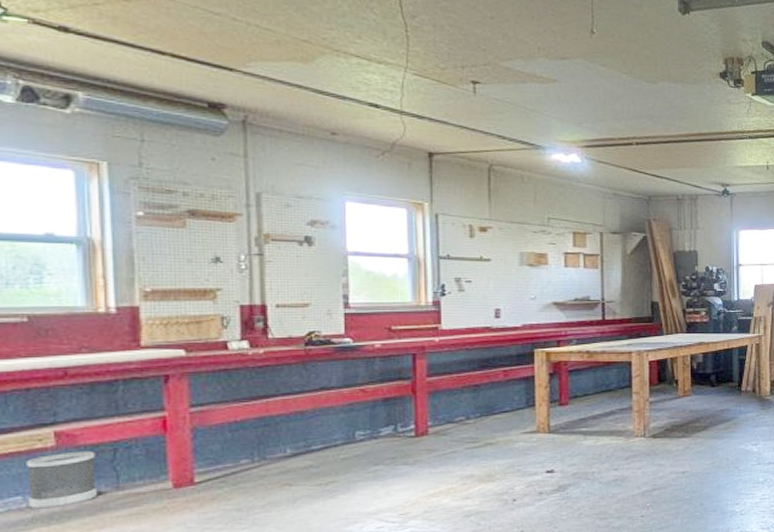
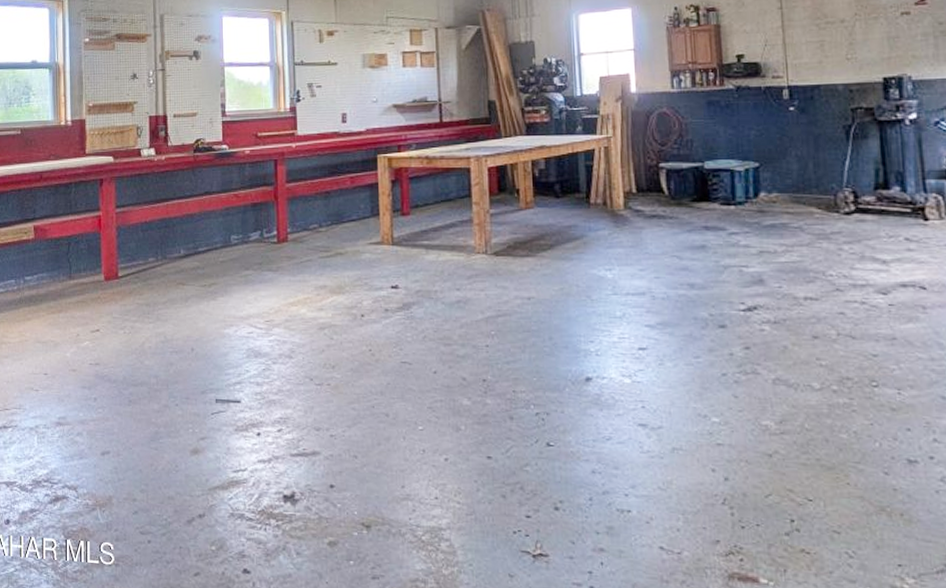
wastebasket: present [26,451,98,509] -> none [18,244,58,292]

